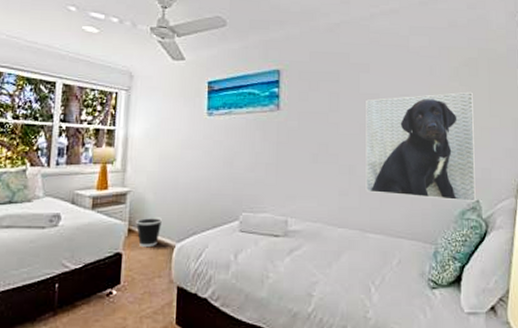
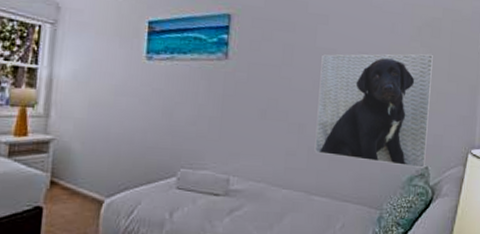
wastebasket: present [135,217,163,248] -> none [59,168,91,202]

